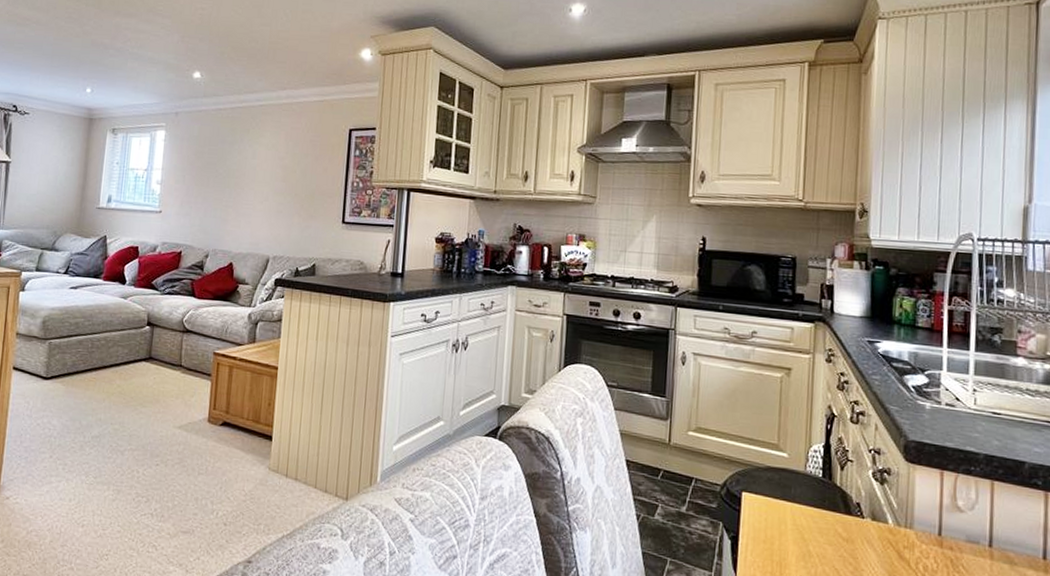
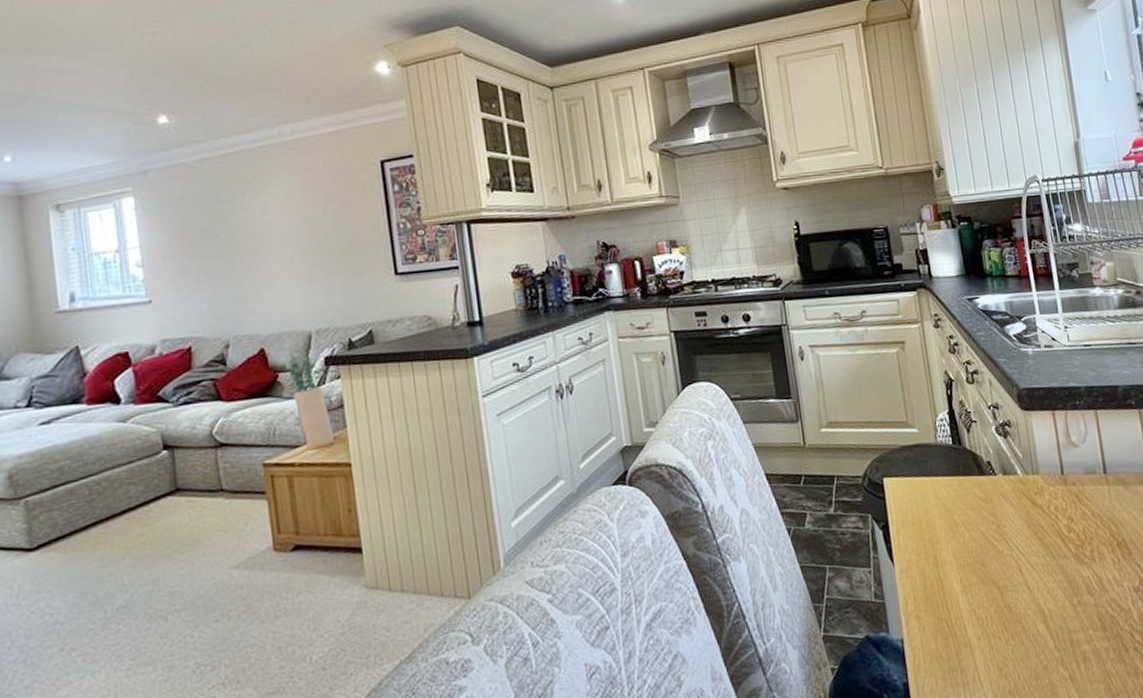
vase: none [246,270,270,351] -> present [288,349,336,451]

